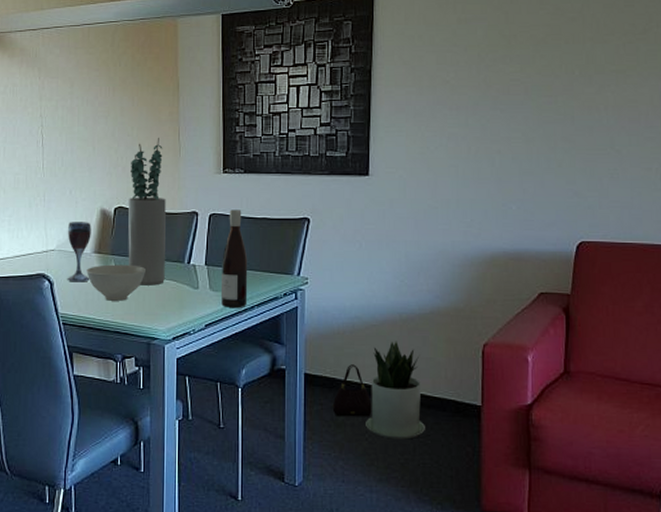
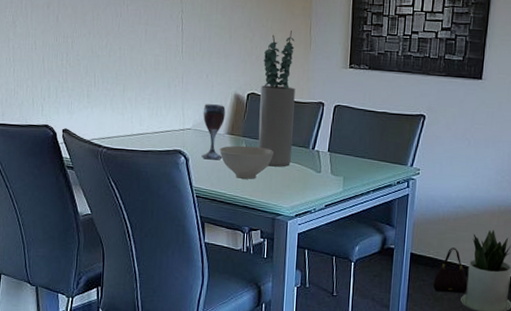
bottle: present [221,209,248,307] -> none [341,102,367,192]

